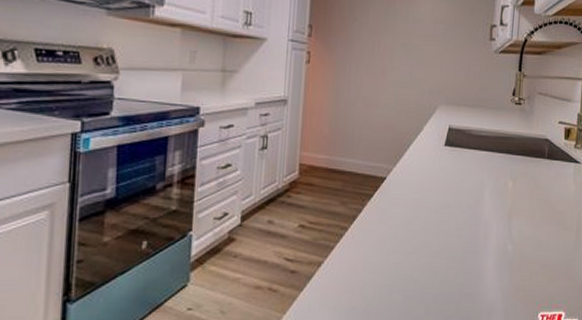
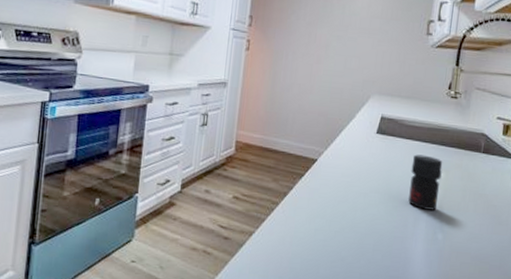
jar: none [478,165,510,221] -> present [408,154,443,211]

